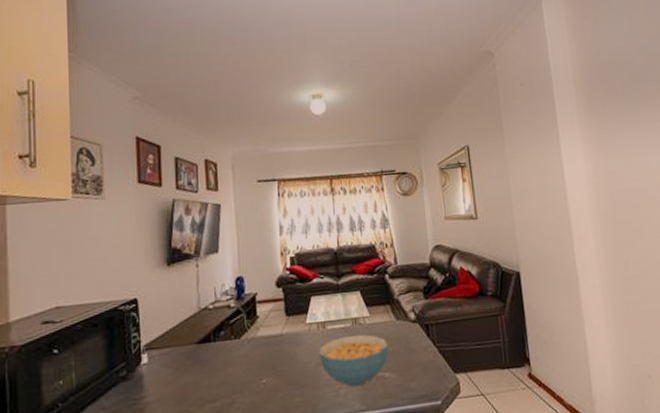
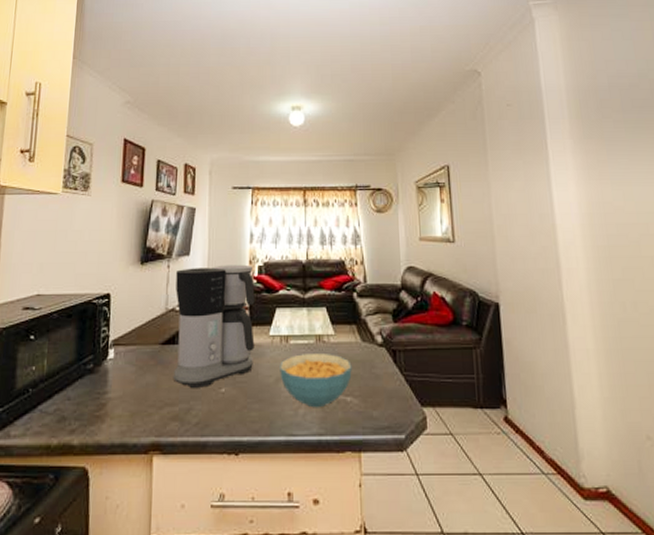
coffee maker: none [206,257,292,384] -> present [173,264,255,389]

